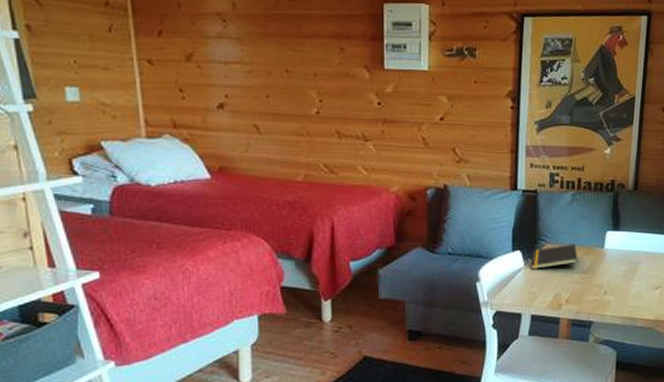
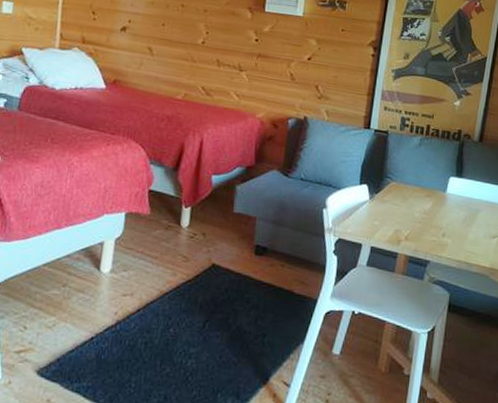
notepad: present [530,244,578,269] -> none [375,184,421,204]

